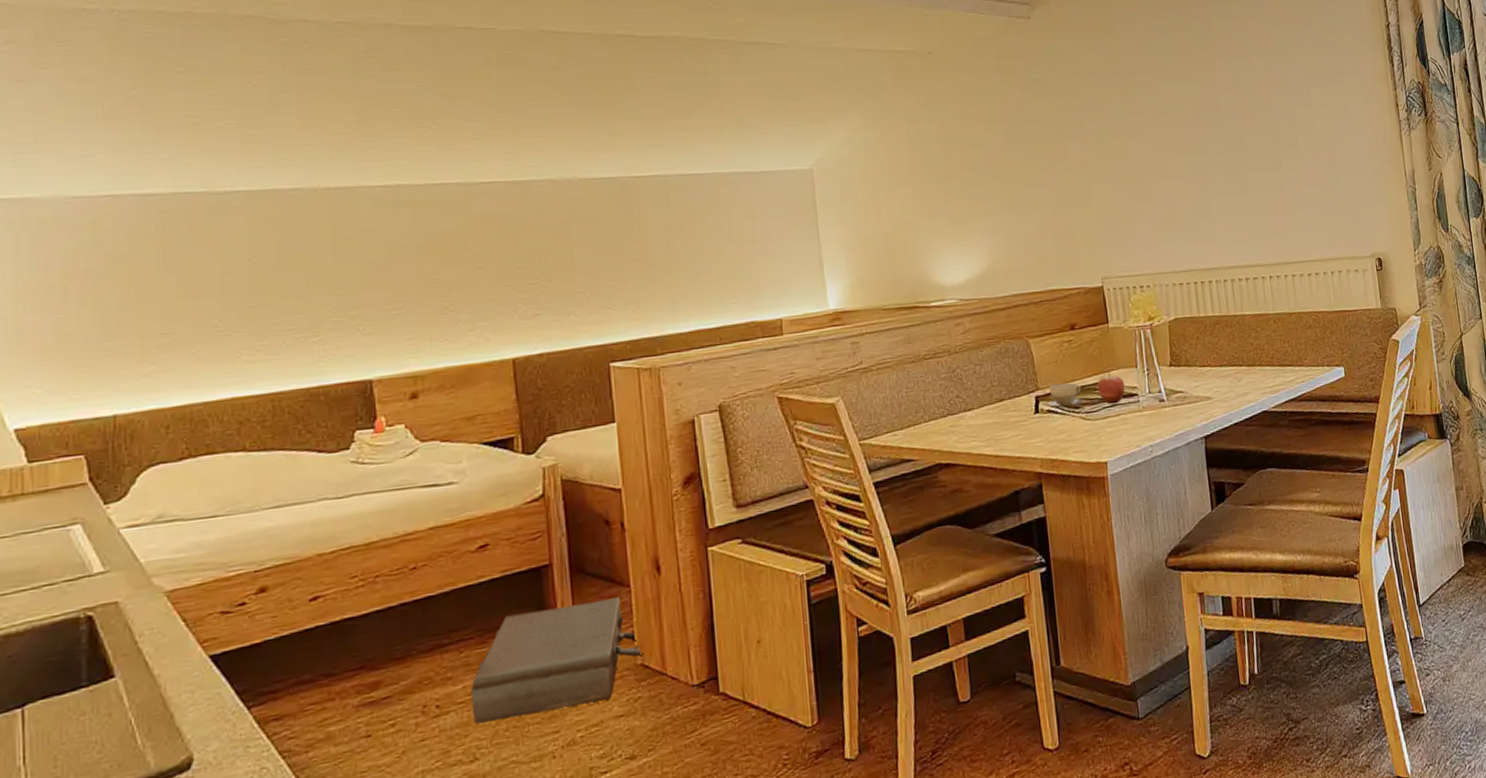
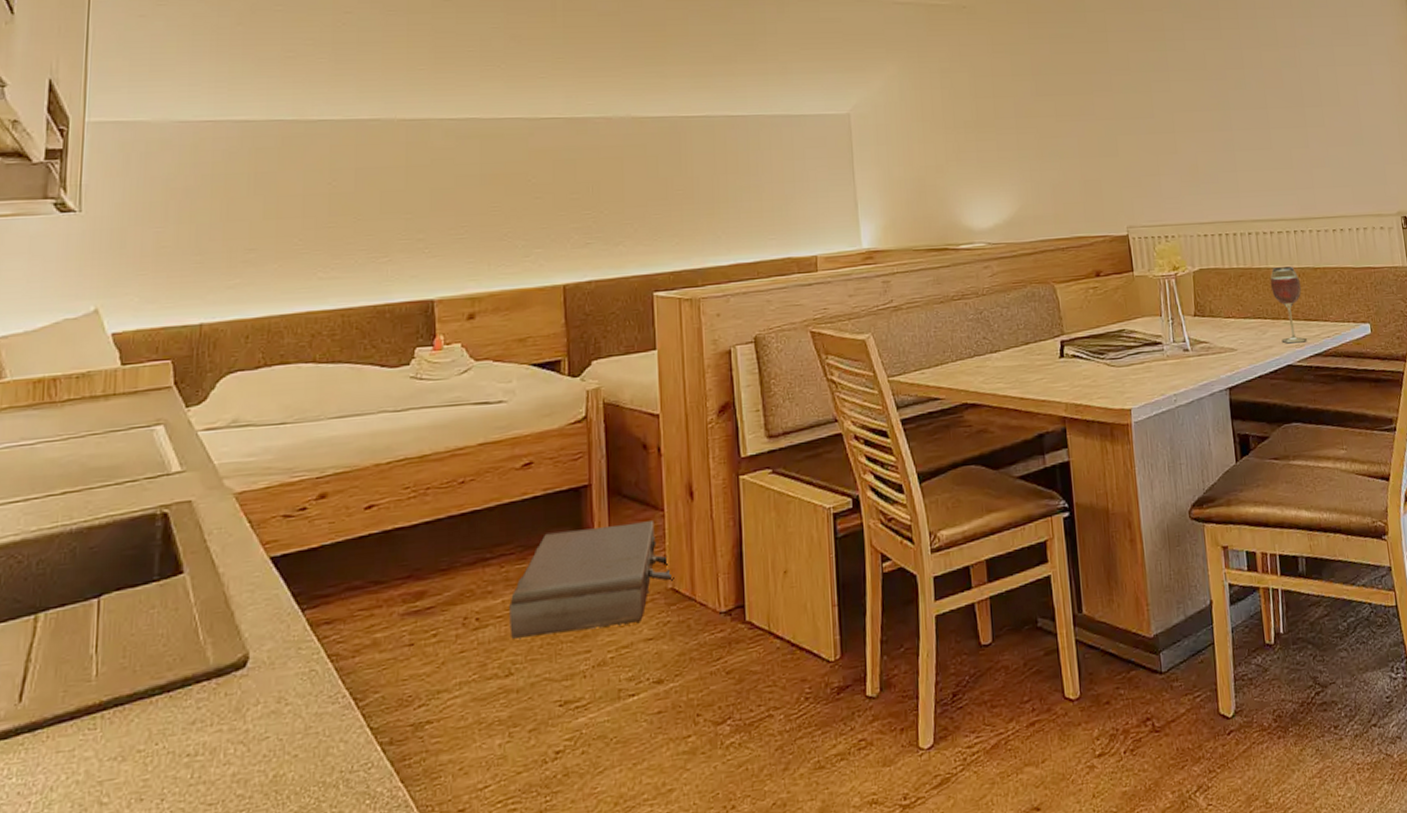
teacup: present [1045,382,1087,409] -> none [1070,328,1111,354]
fruit: present [1097,370,1126,405] -> none [1121,317,1150,352]
wineglass: none [1245,312,1282,390] -> present [1270,266,1307,344]

